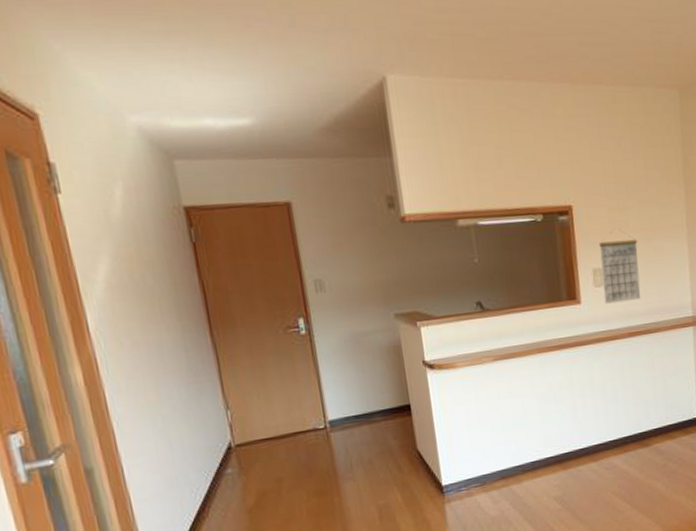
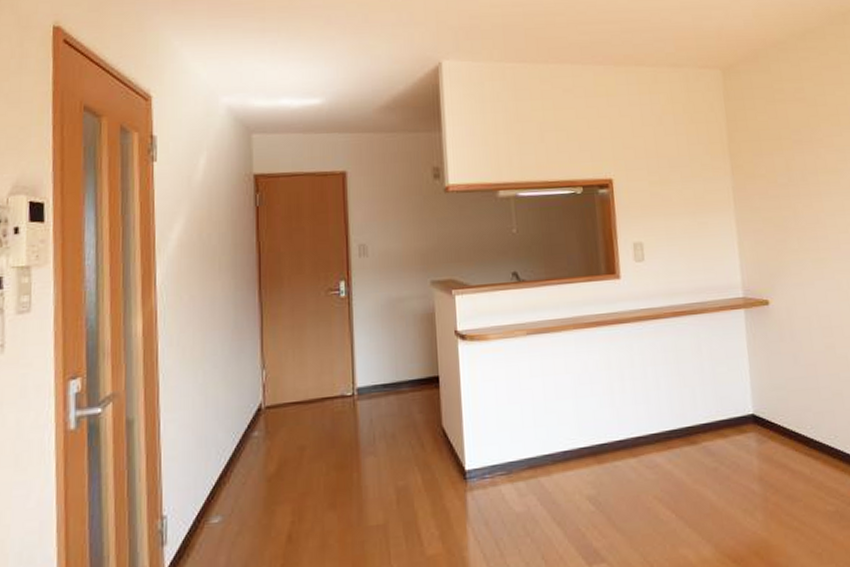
calendar: present [599,229,641,304] -> none [640,203,685,280]

